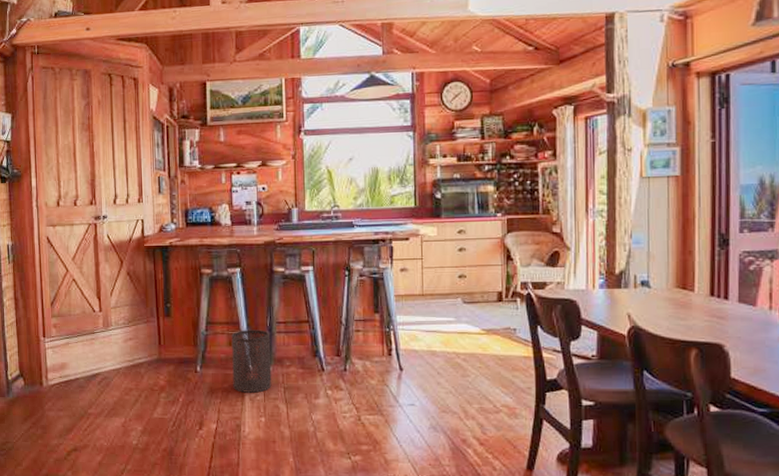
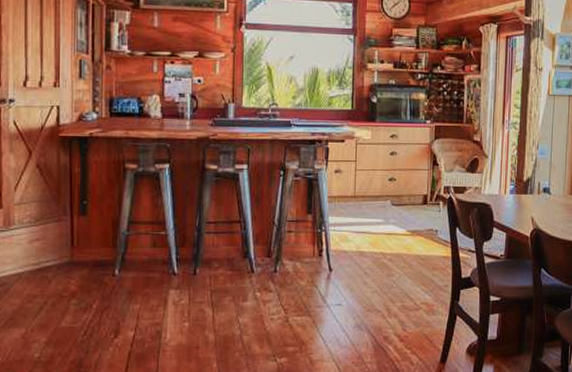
trash can: present [231,330,272,393] -> none [155,230,199,297]

